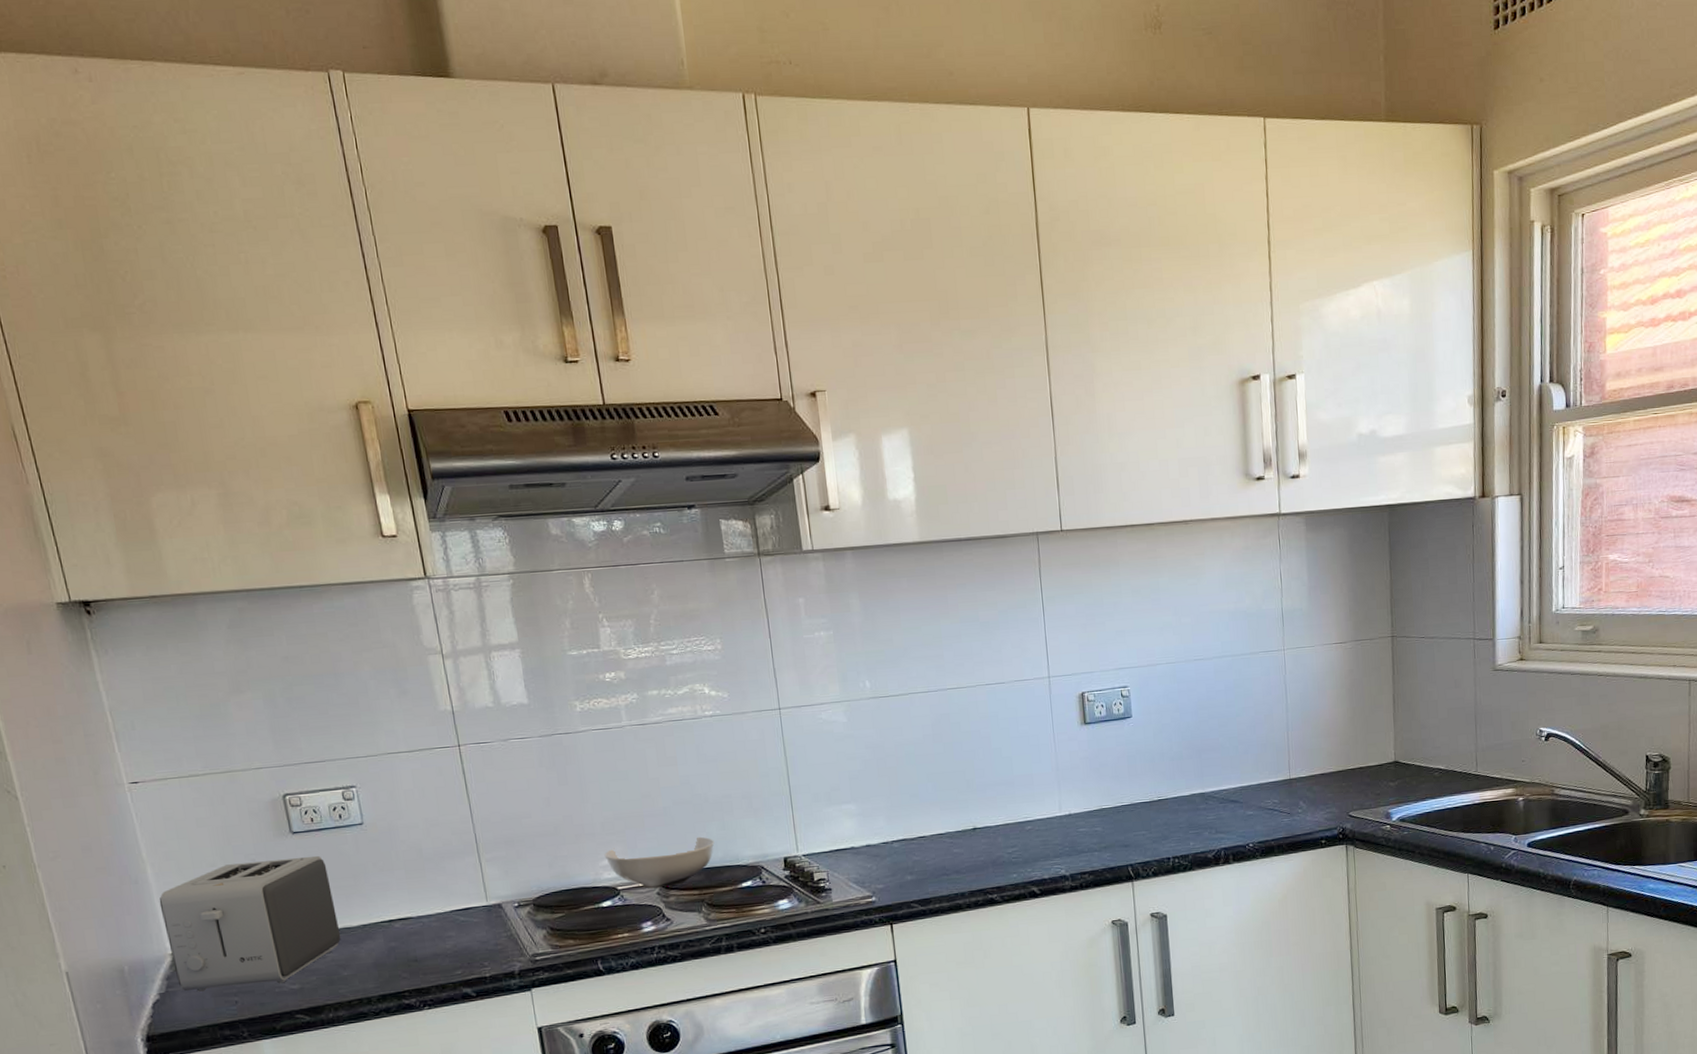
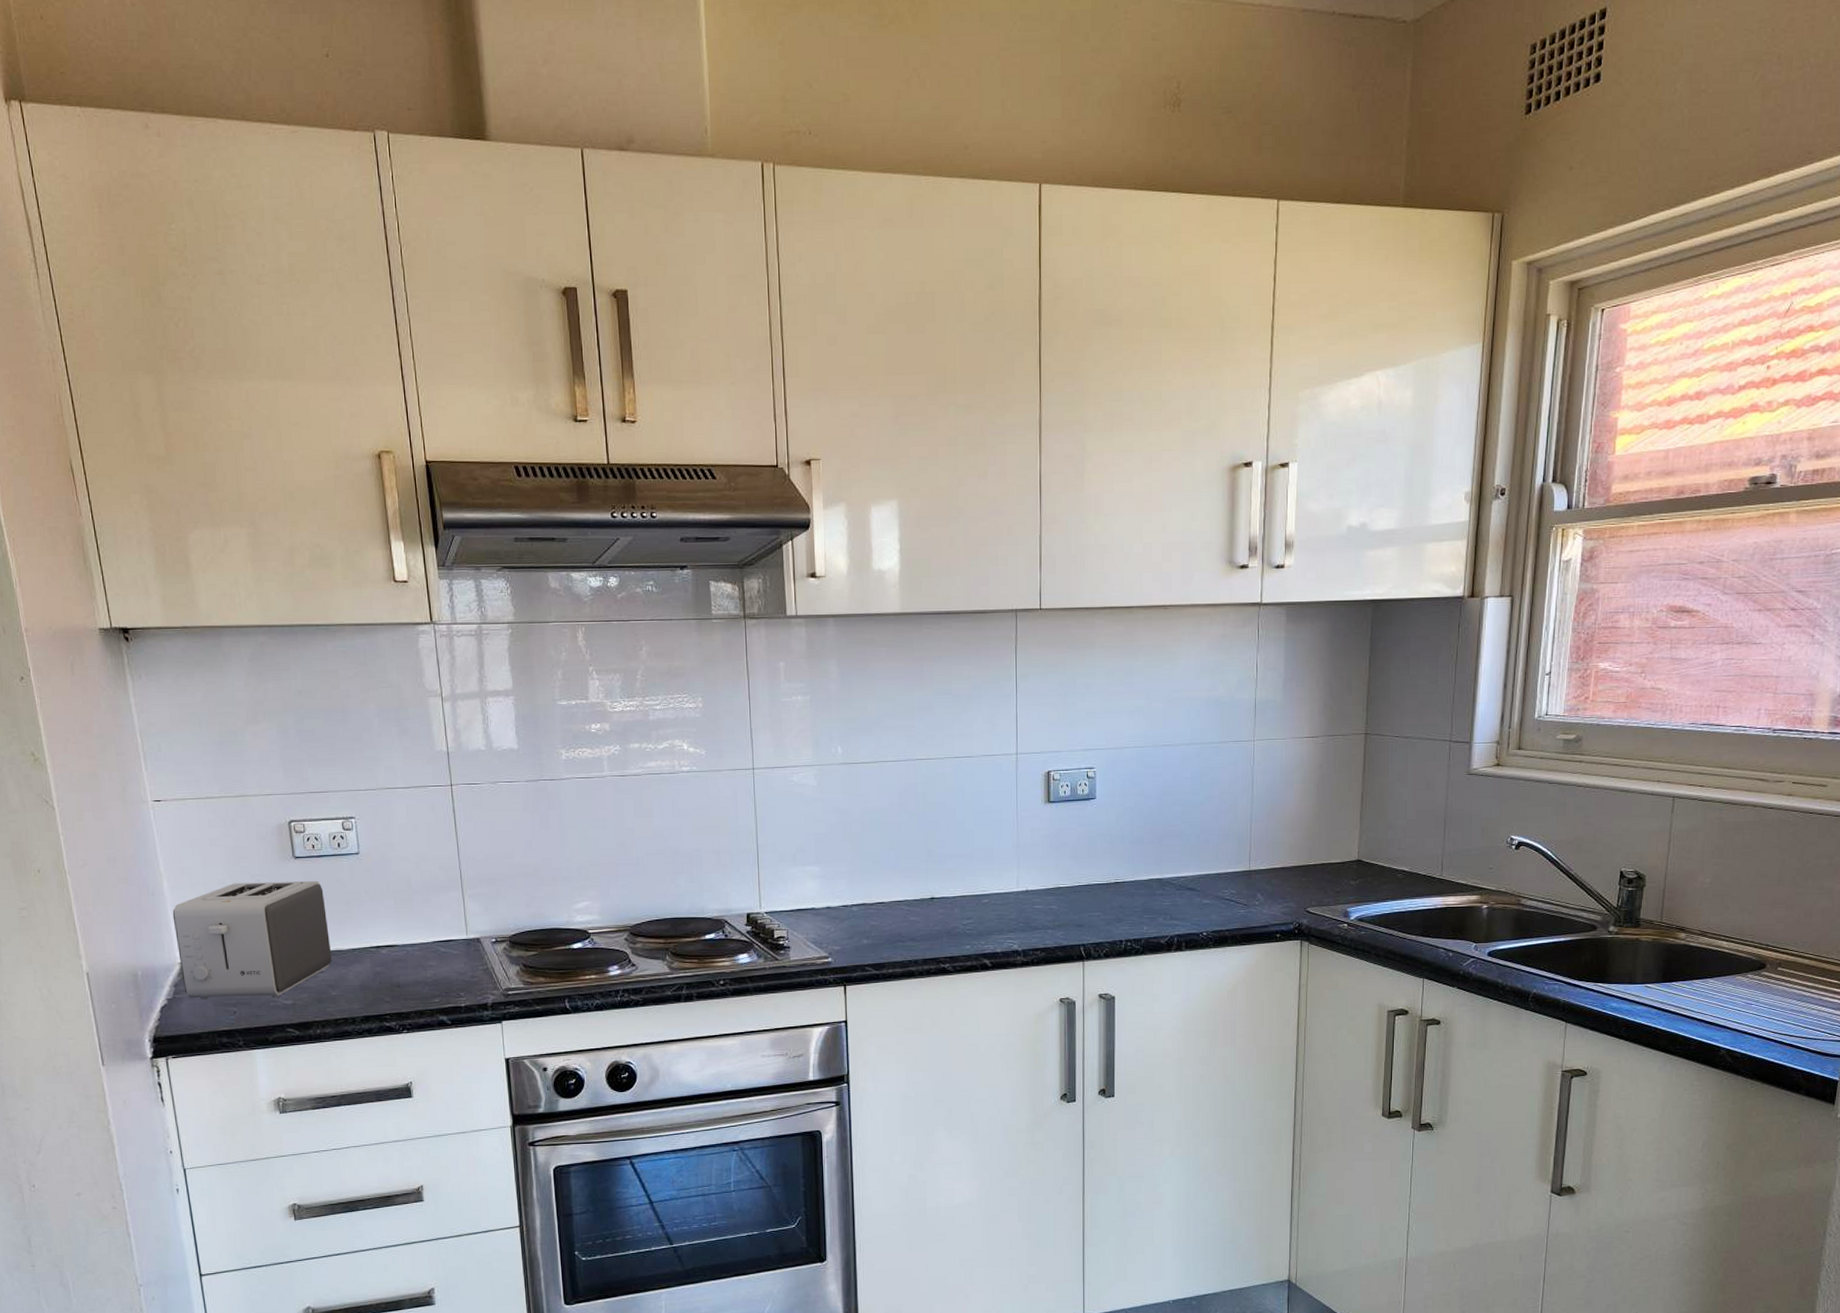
bowl: present [604,836,715,889] -> none [578,887,683,934]

